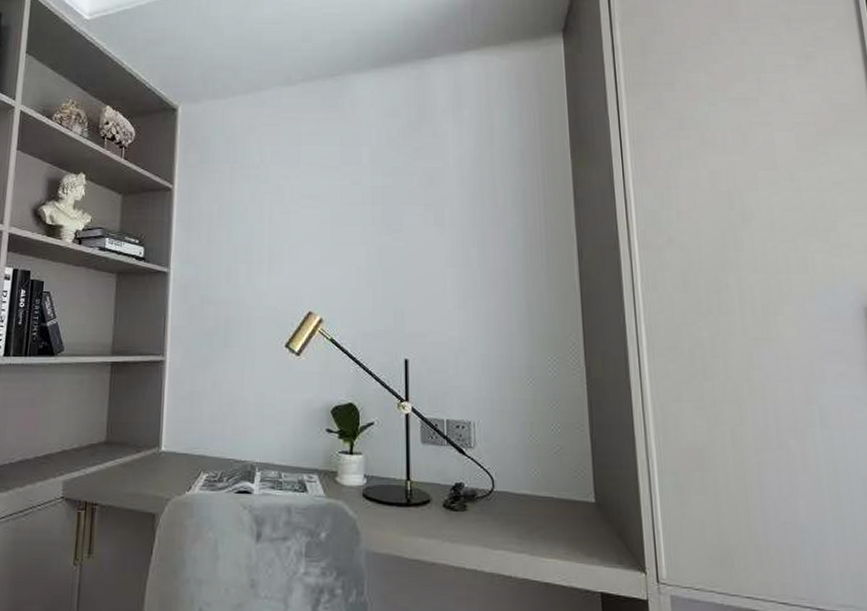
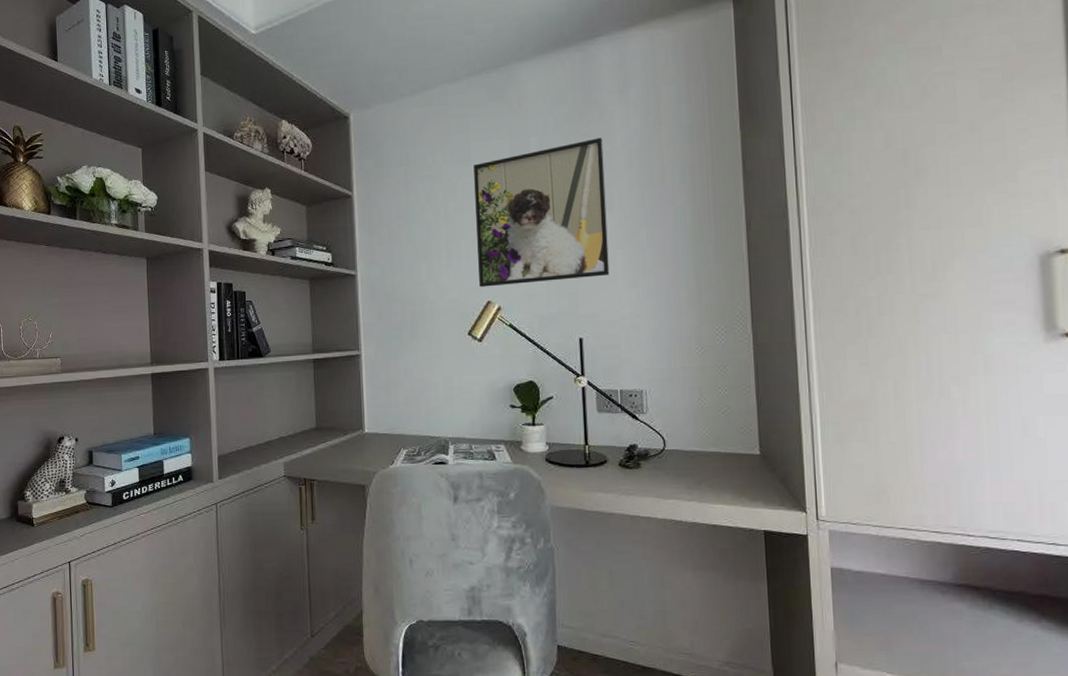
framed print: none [301,153,439,297] -> present [473,137,610,287]

